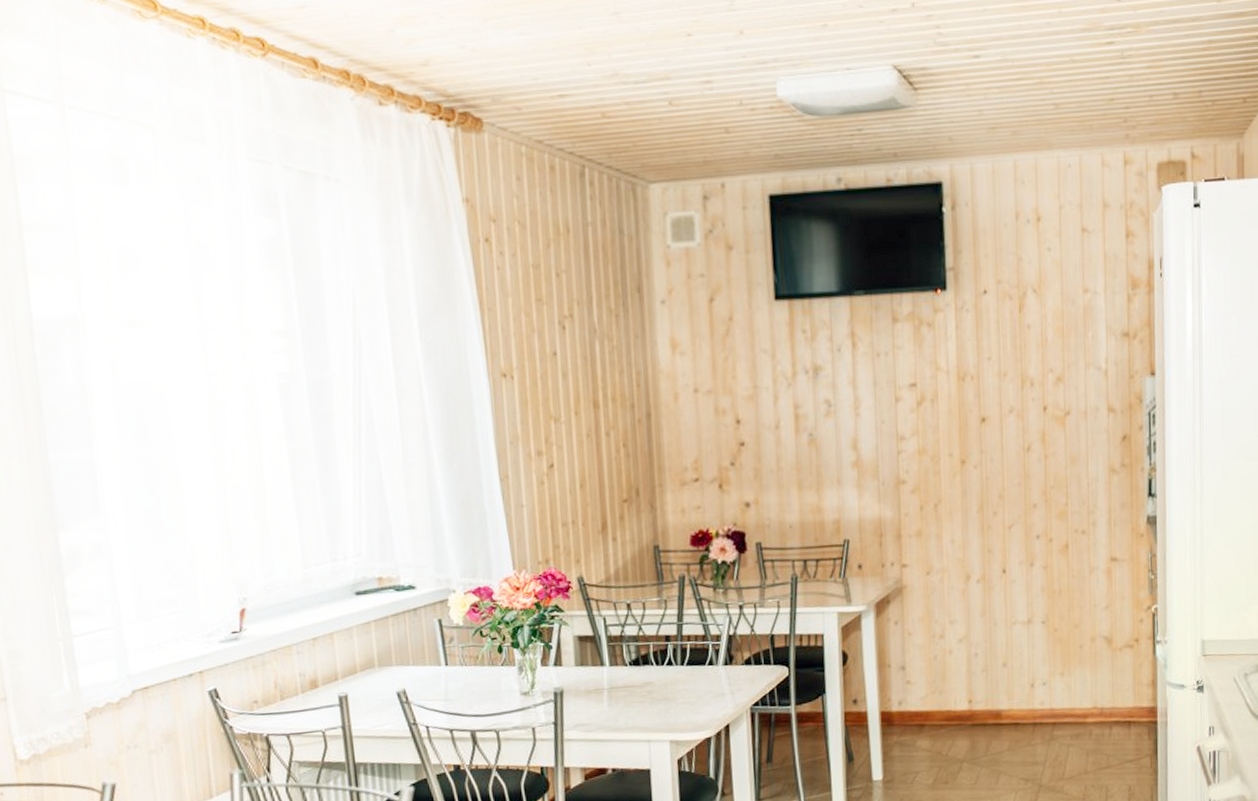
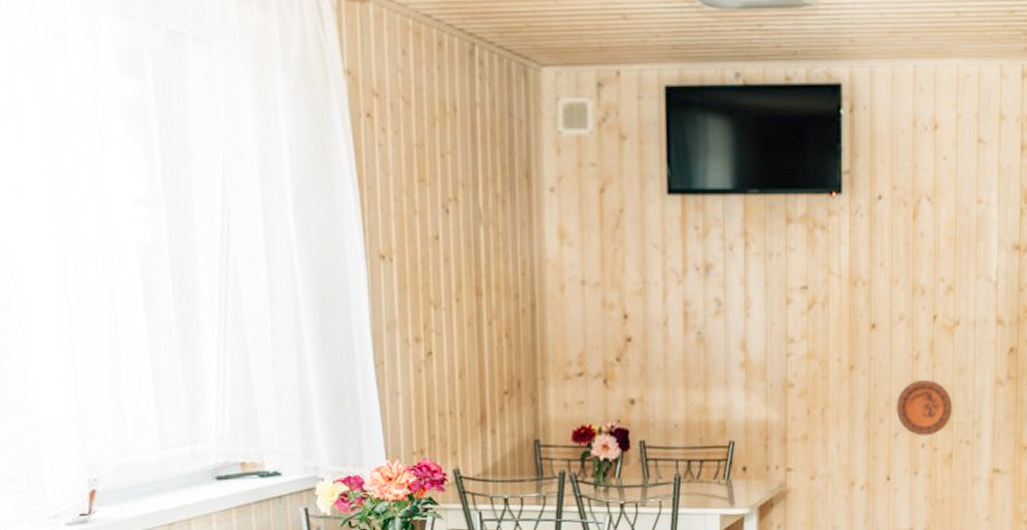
decorative plate: none [1009,470,1067,528] -> present [896,379,953,436]

